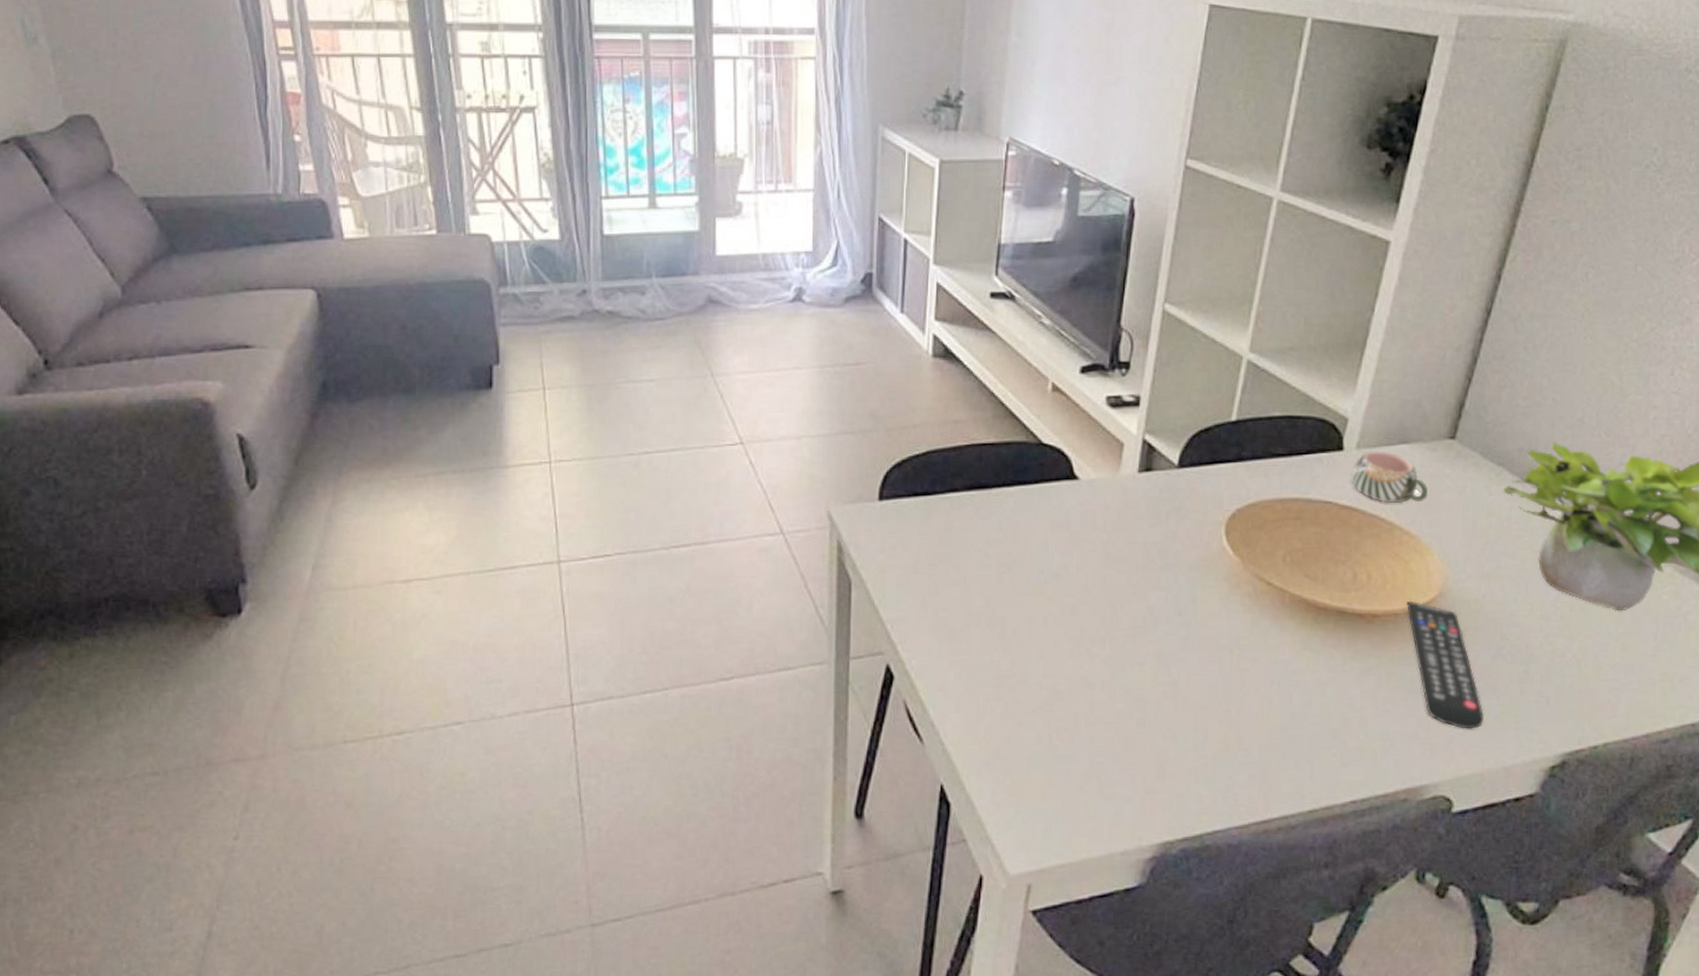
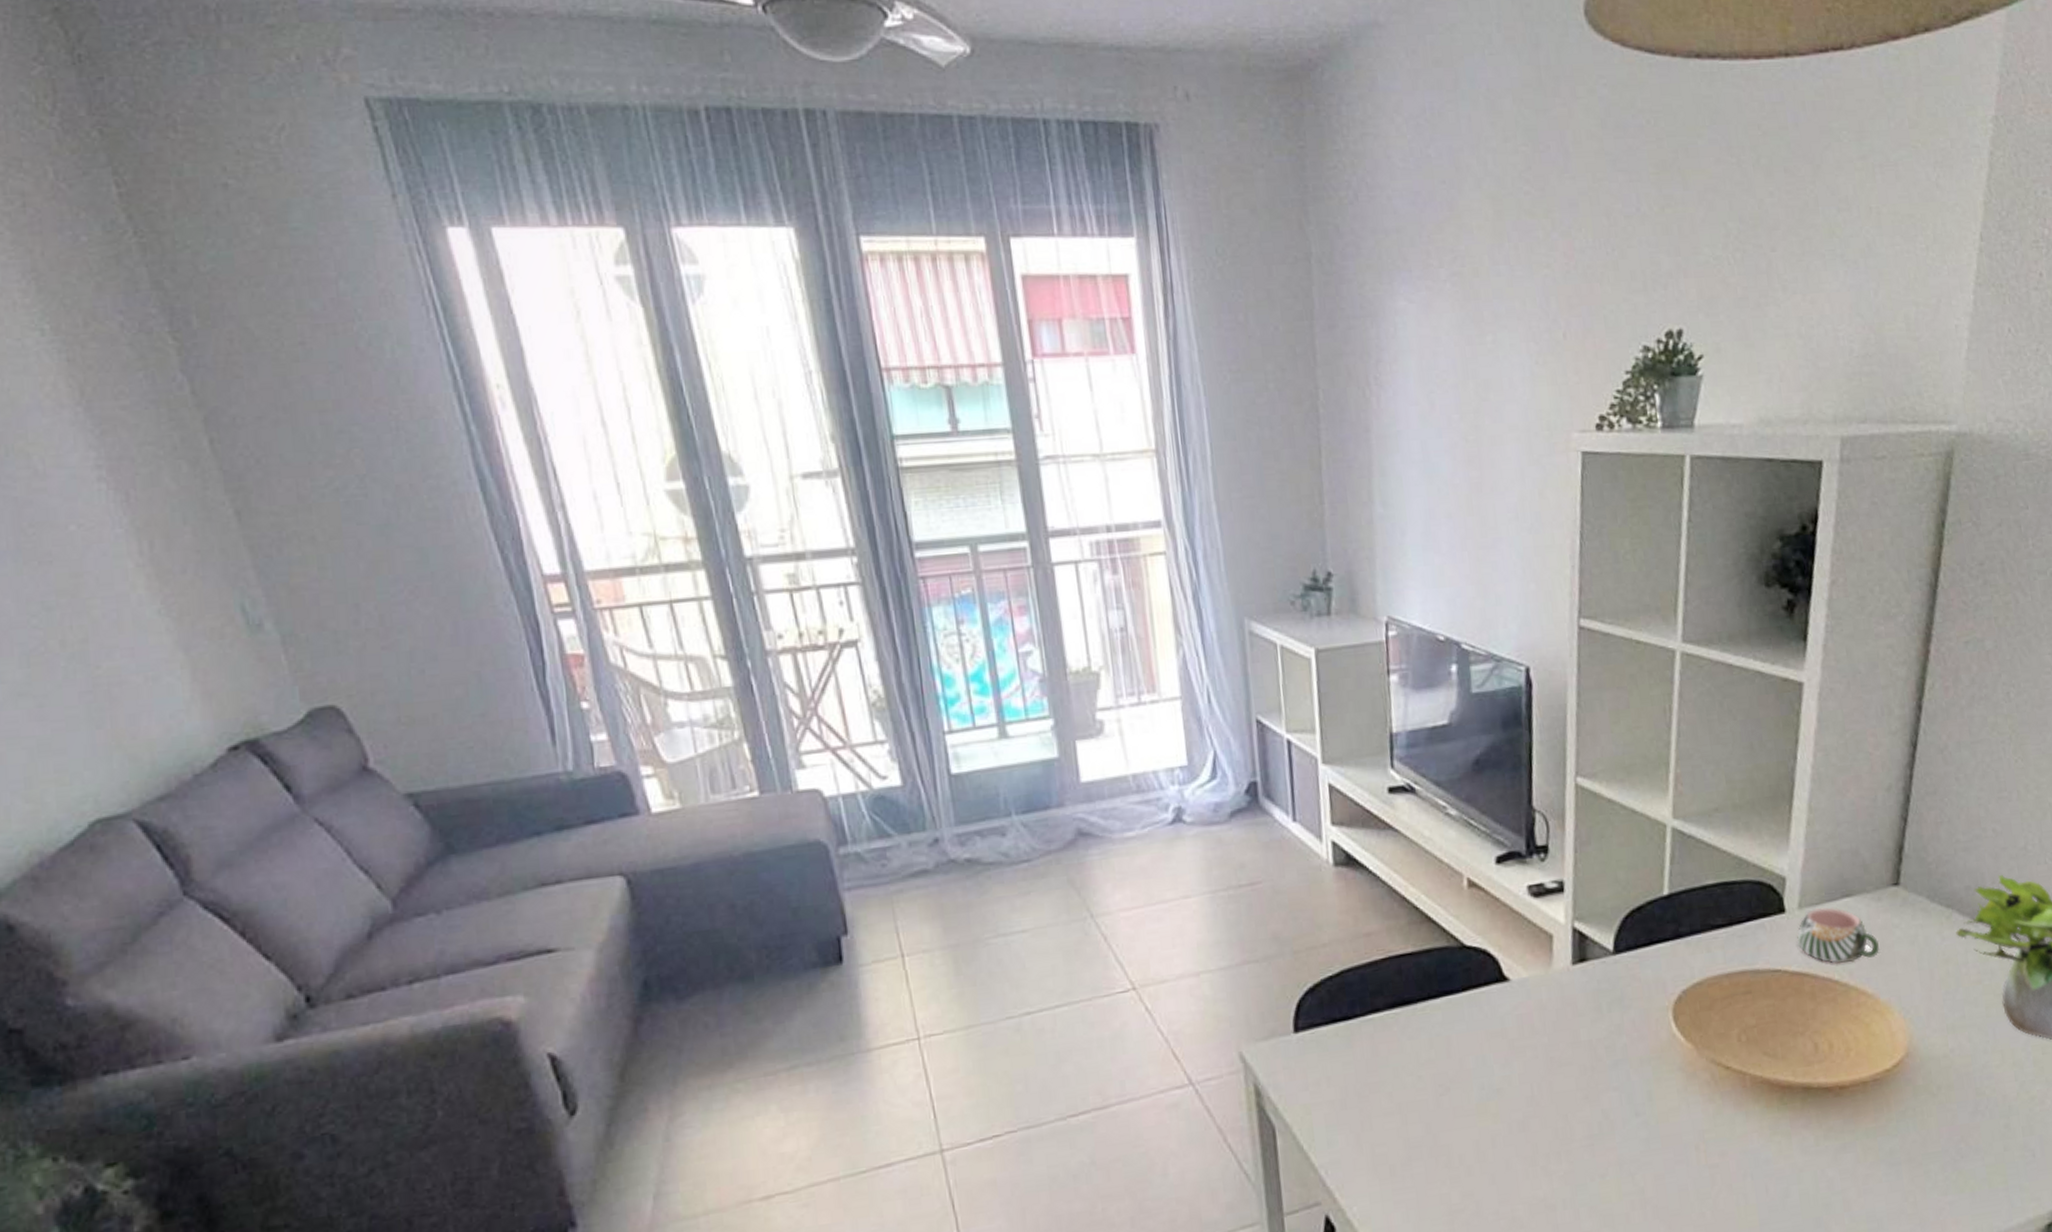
remote control: present [1406,600,1484,729] -> none [1873,1065,1971,1198]

